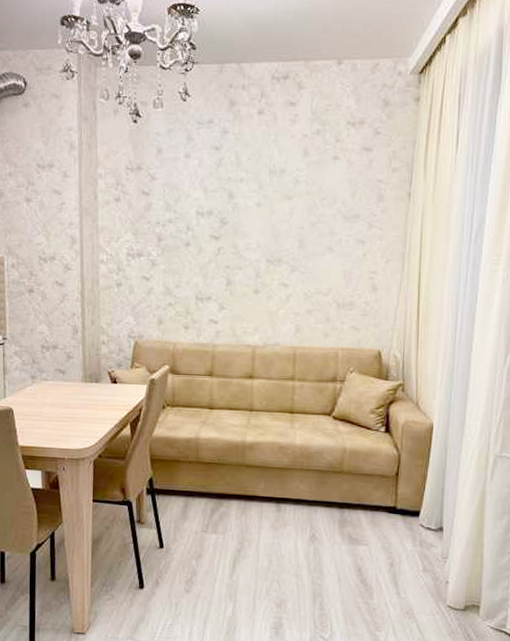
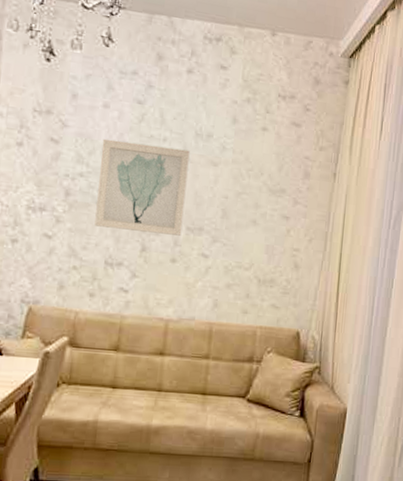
wall art: none [185,186,265,268] -> present [94,138,190,236]

